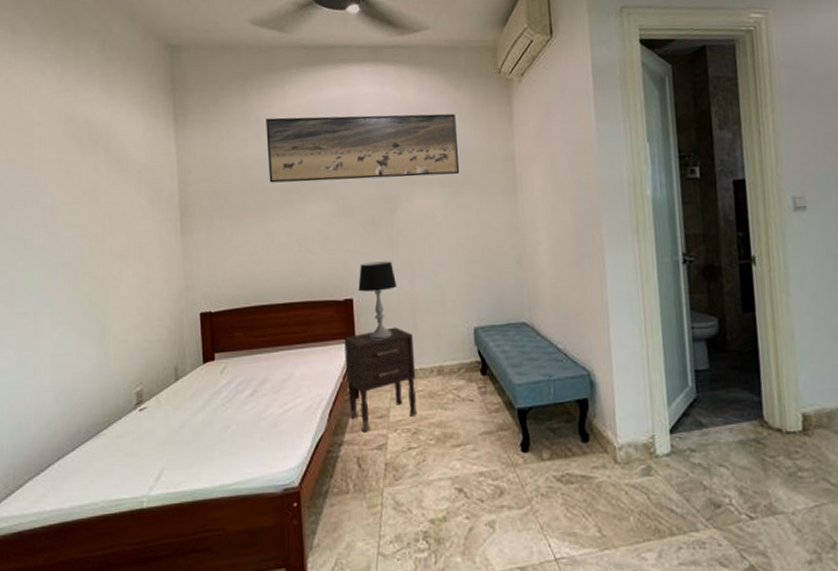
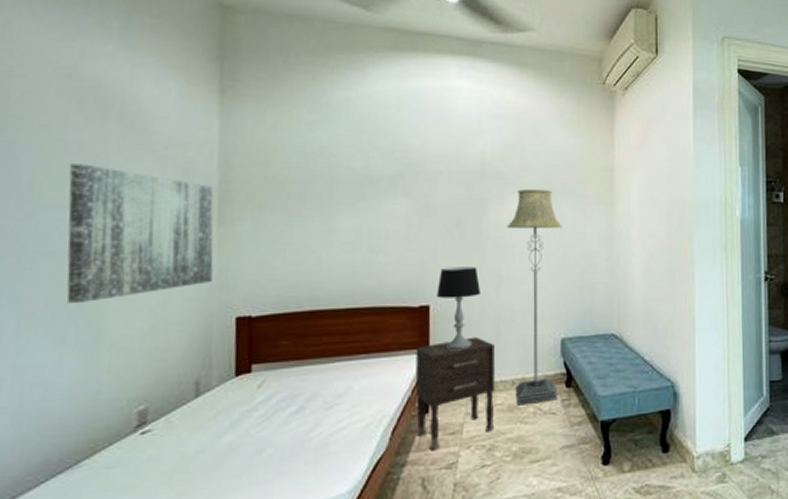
wall art: none [76,190,180,305] -> present [66,164,214,304]
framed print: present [266,113,460,183] -> none [338,102,557,181]
floor lamp: none [416,183,474,392] -> present [507,190,563,406]

